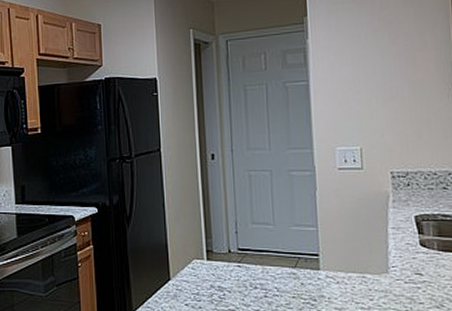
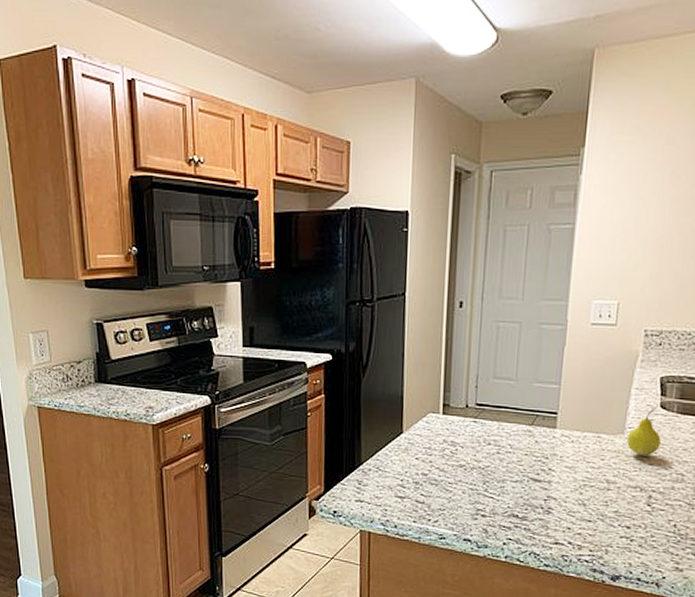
fruit: none [392,246,427,295] -> present [627,407,661,457]

